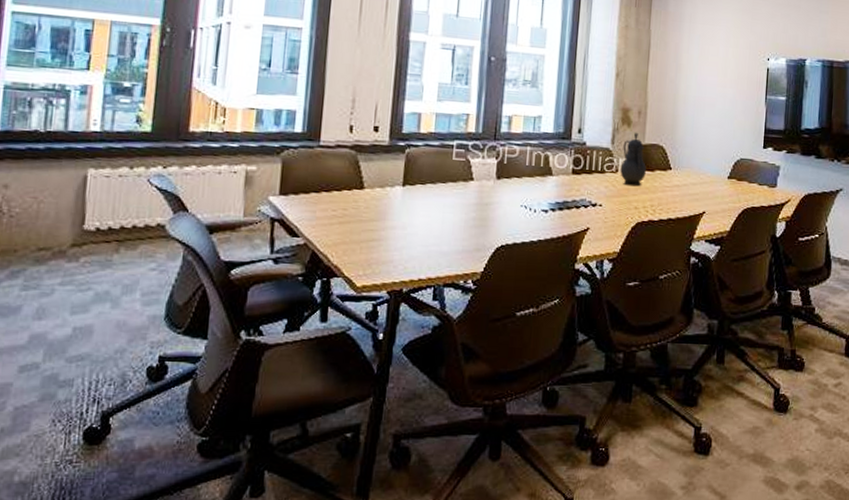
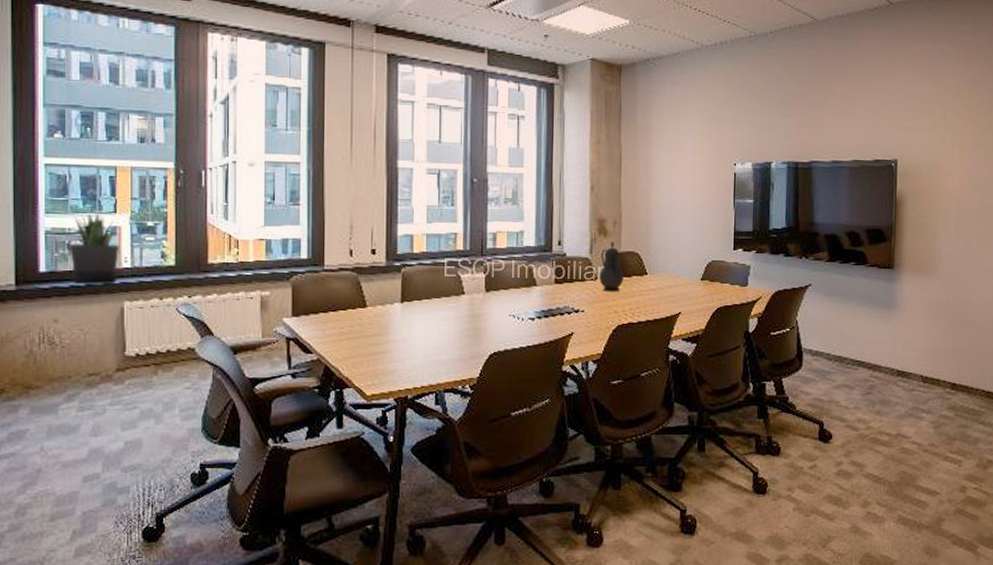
planter: none [29,65,90,149] -> present [68,210,121,285]

